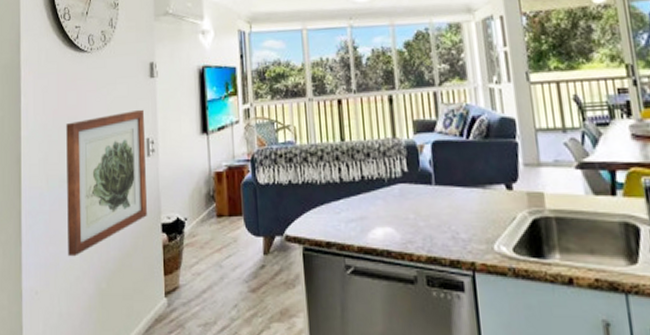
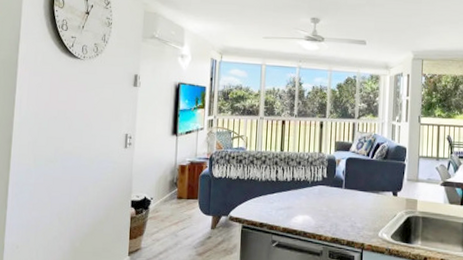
wall art: present [66,109,147,257] -> none [48,110,125,221]

